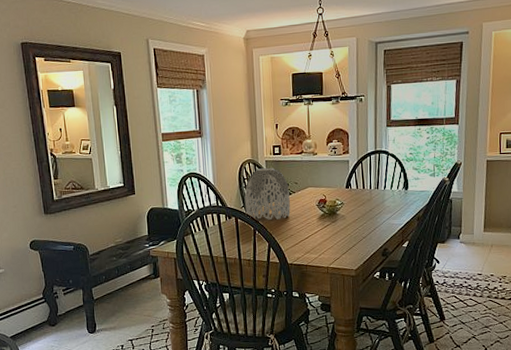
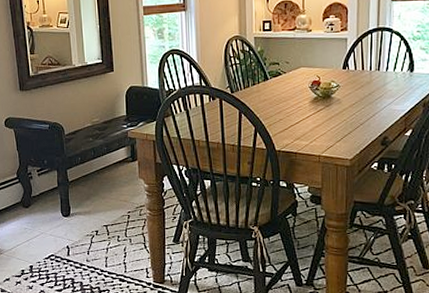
vase: present [244,168,291,220] -> none [230,45,280,102]

